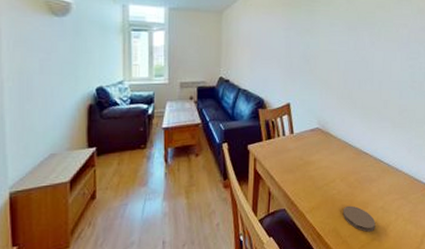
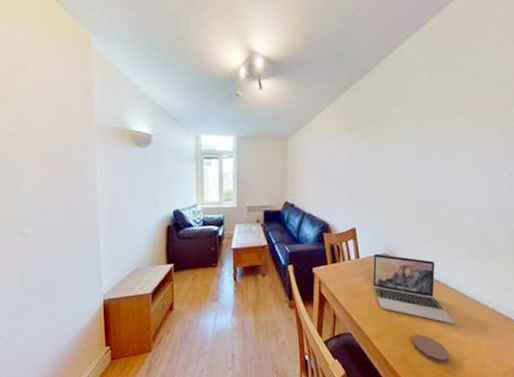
laptop: none [306,129,380,194] -> present [372,254,455,324]

